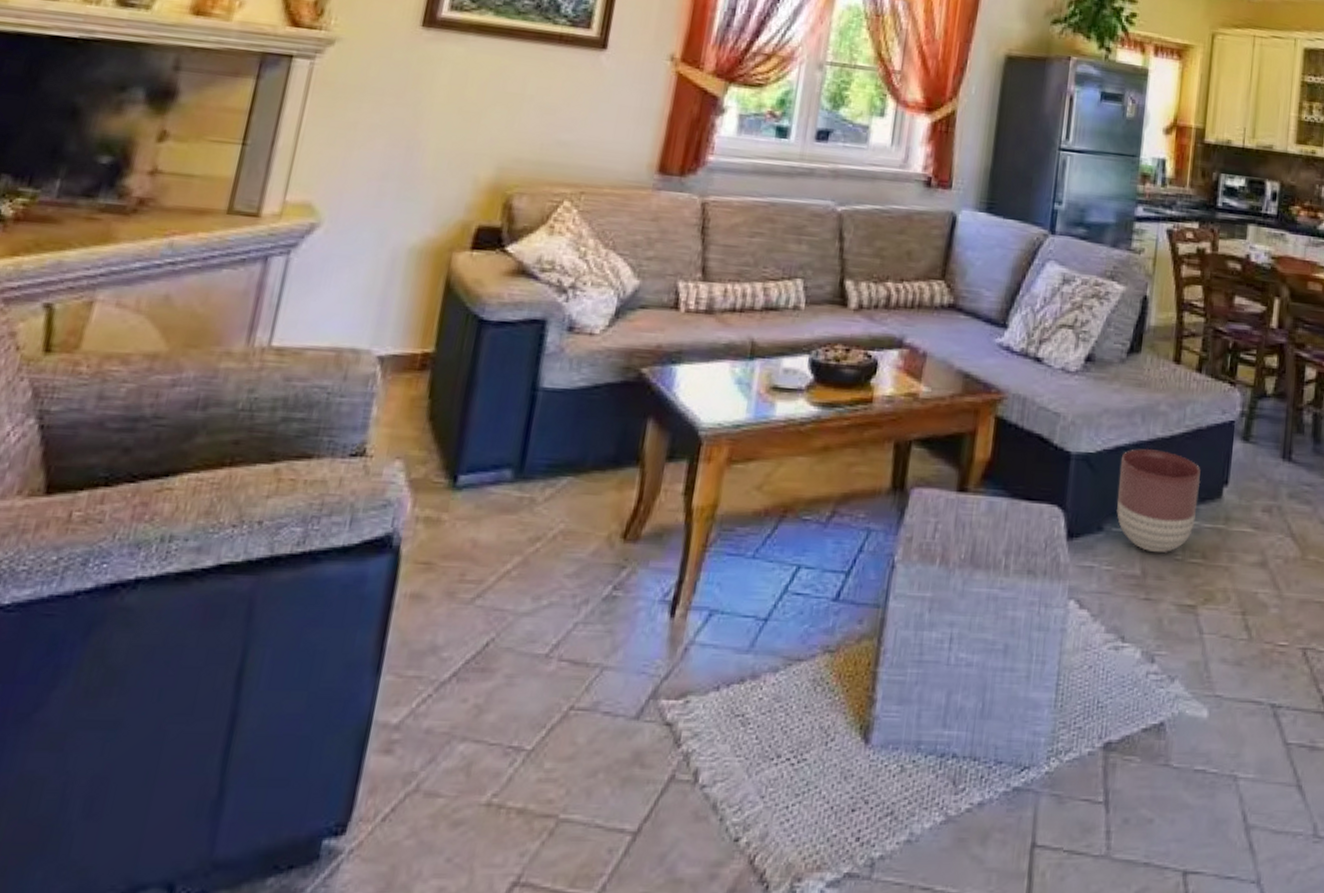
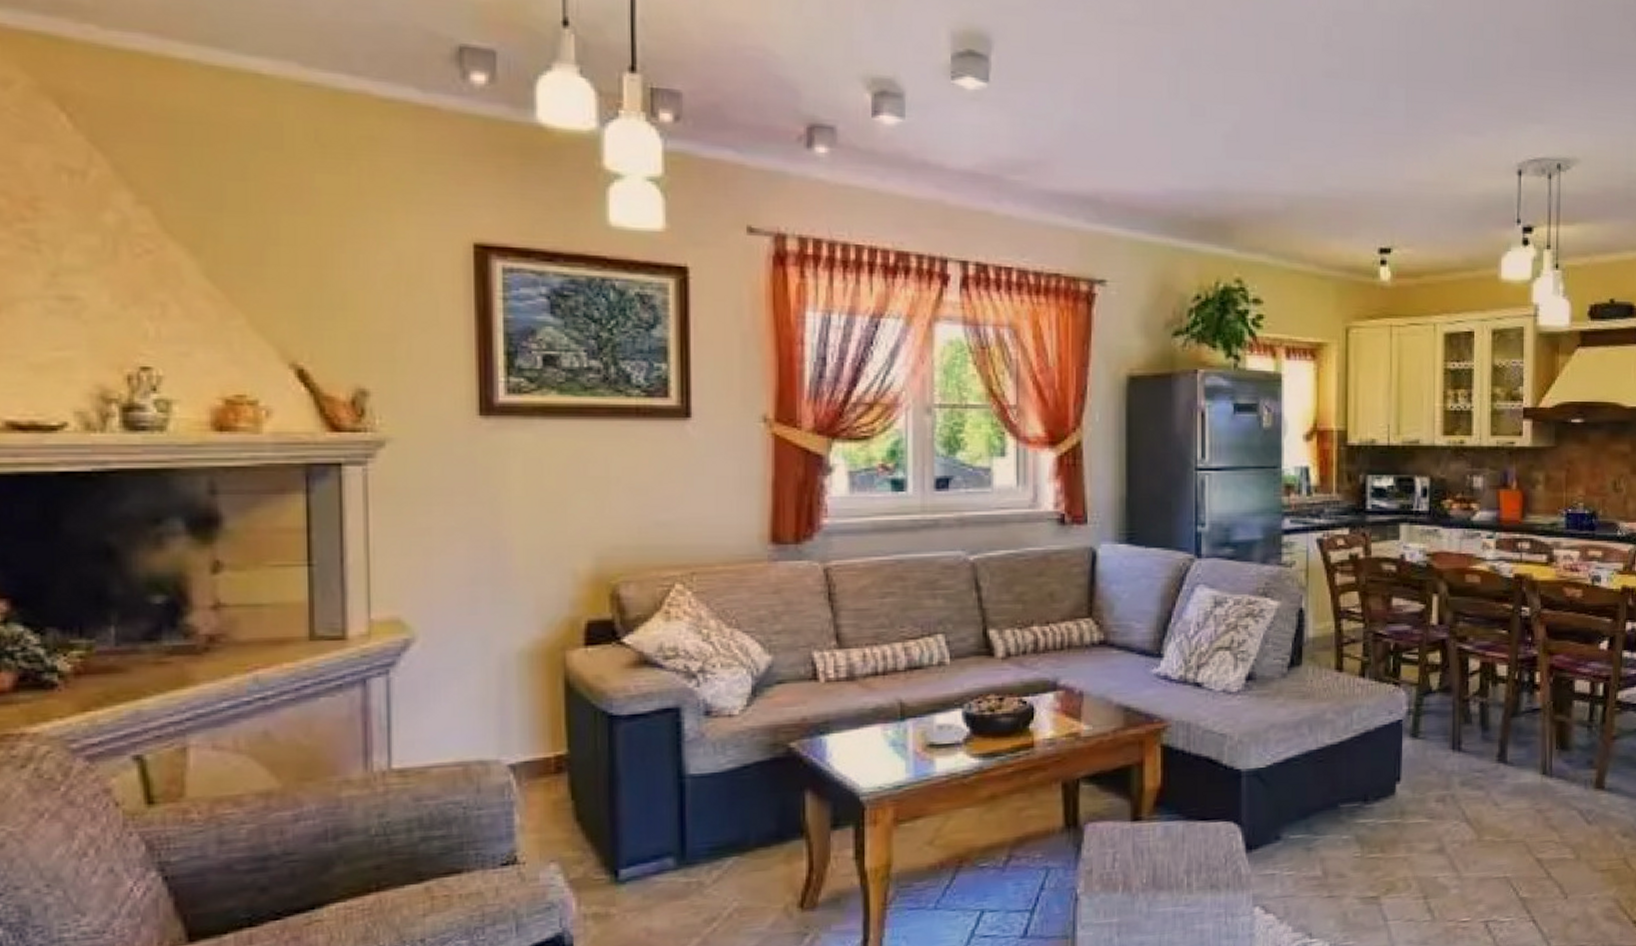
planter: present [1117,448,1201,554] -> none [1291,756,1373,854]

